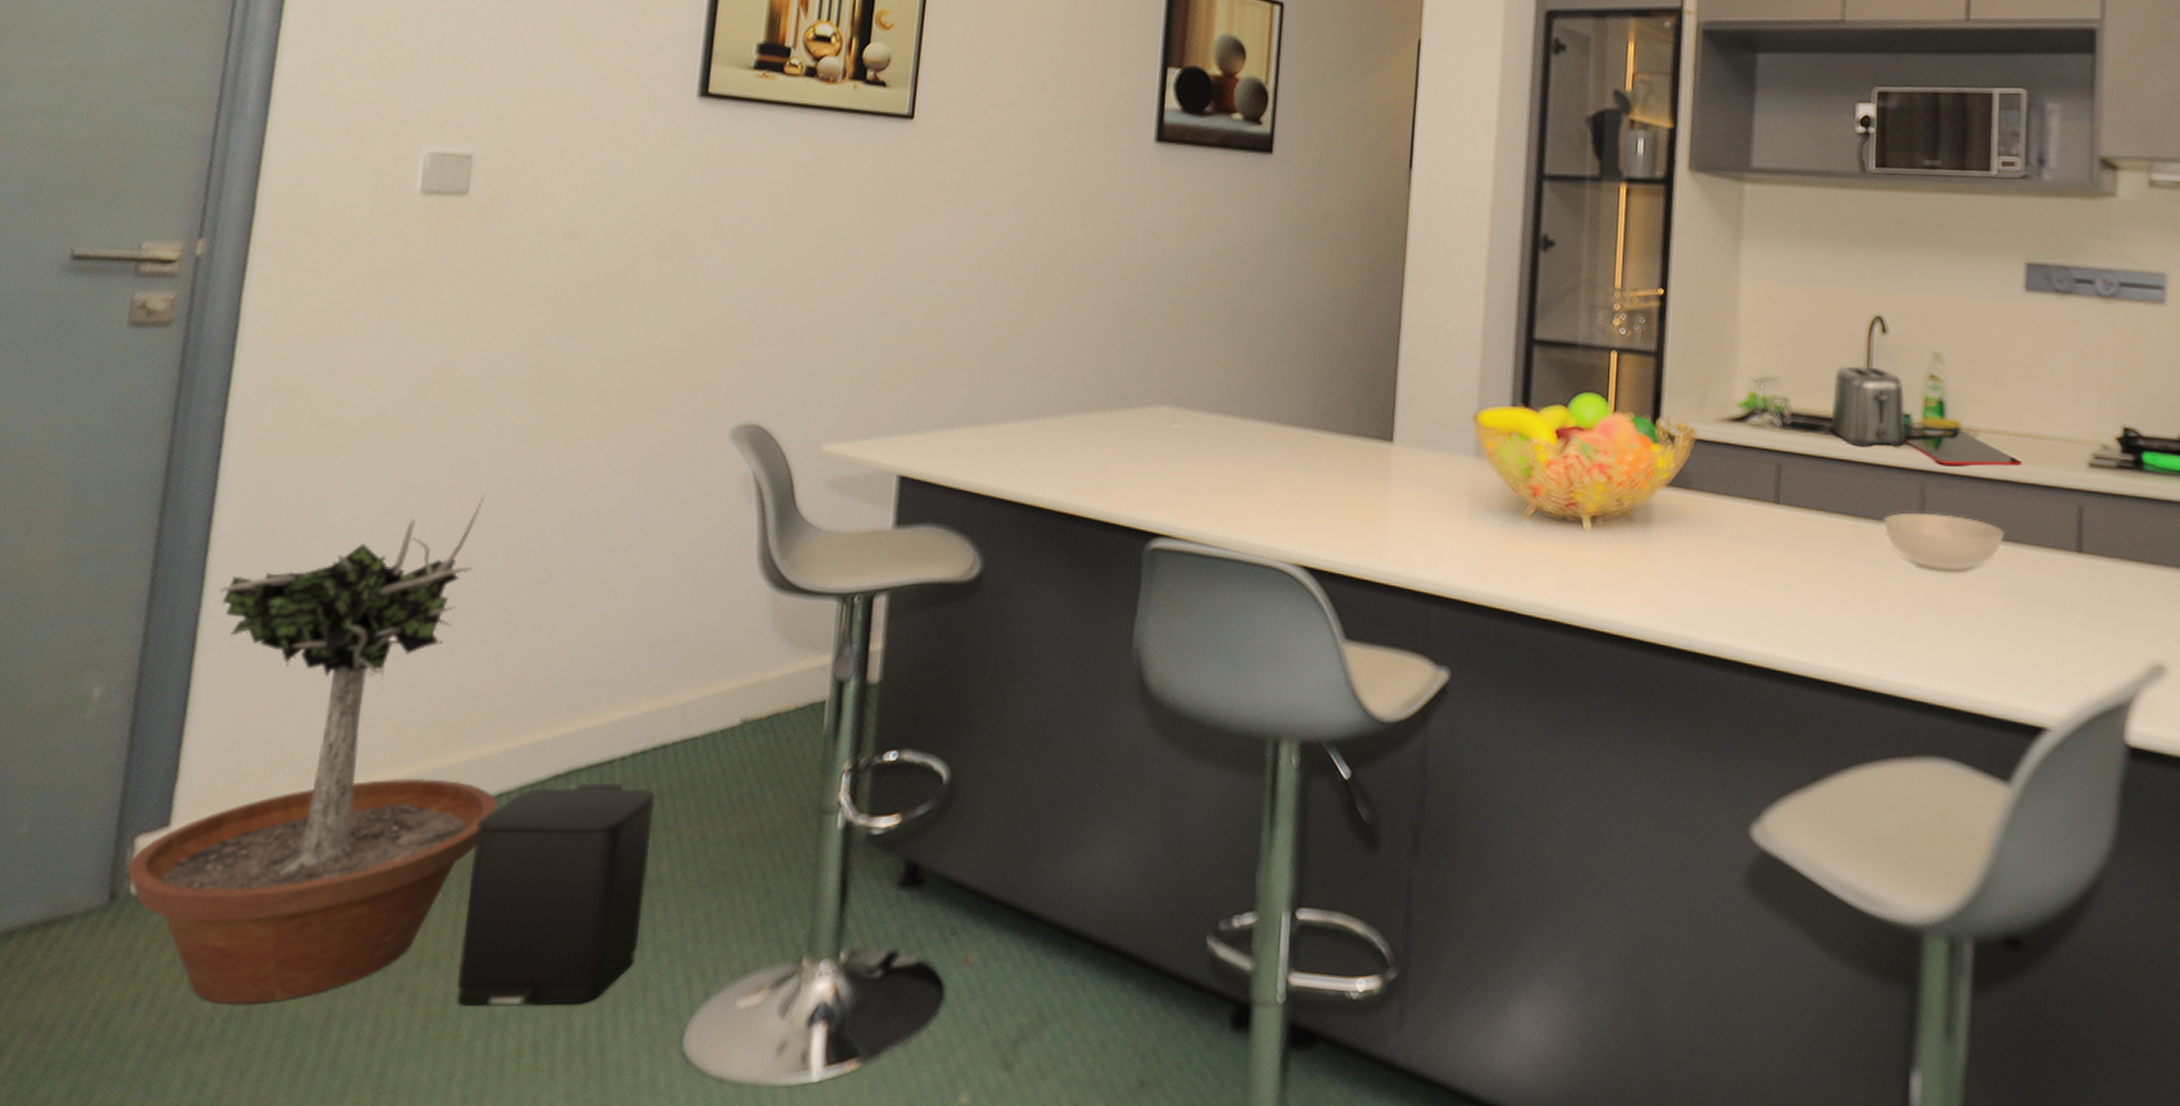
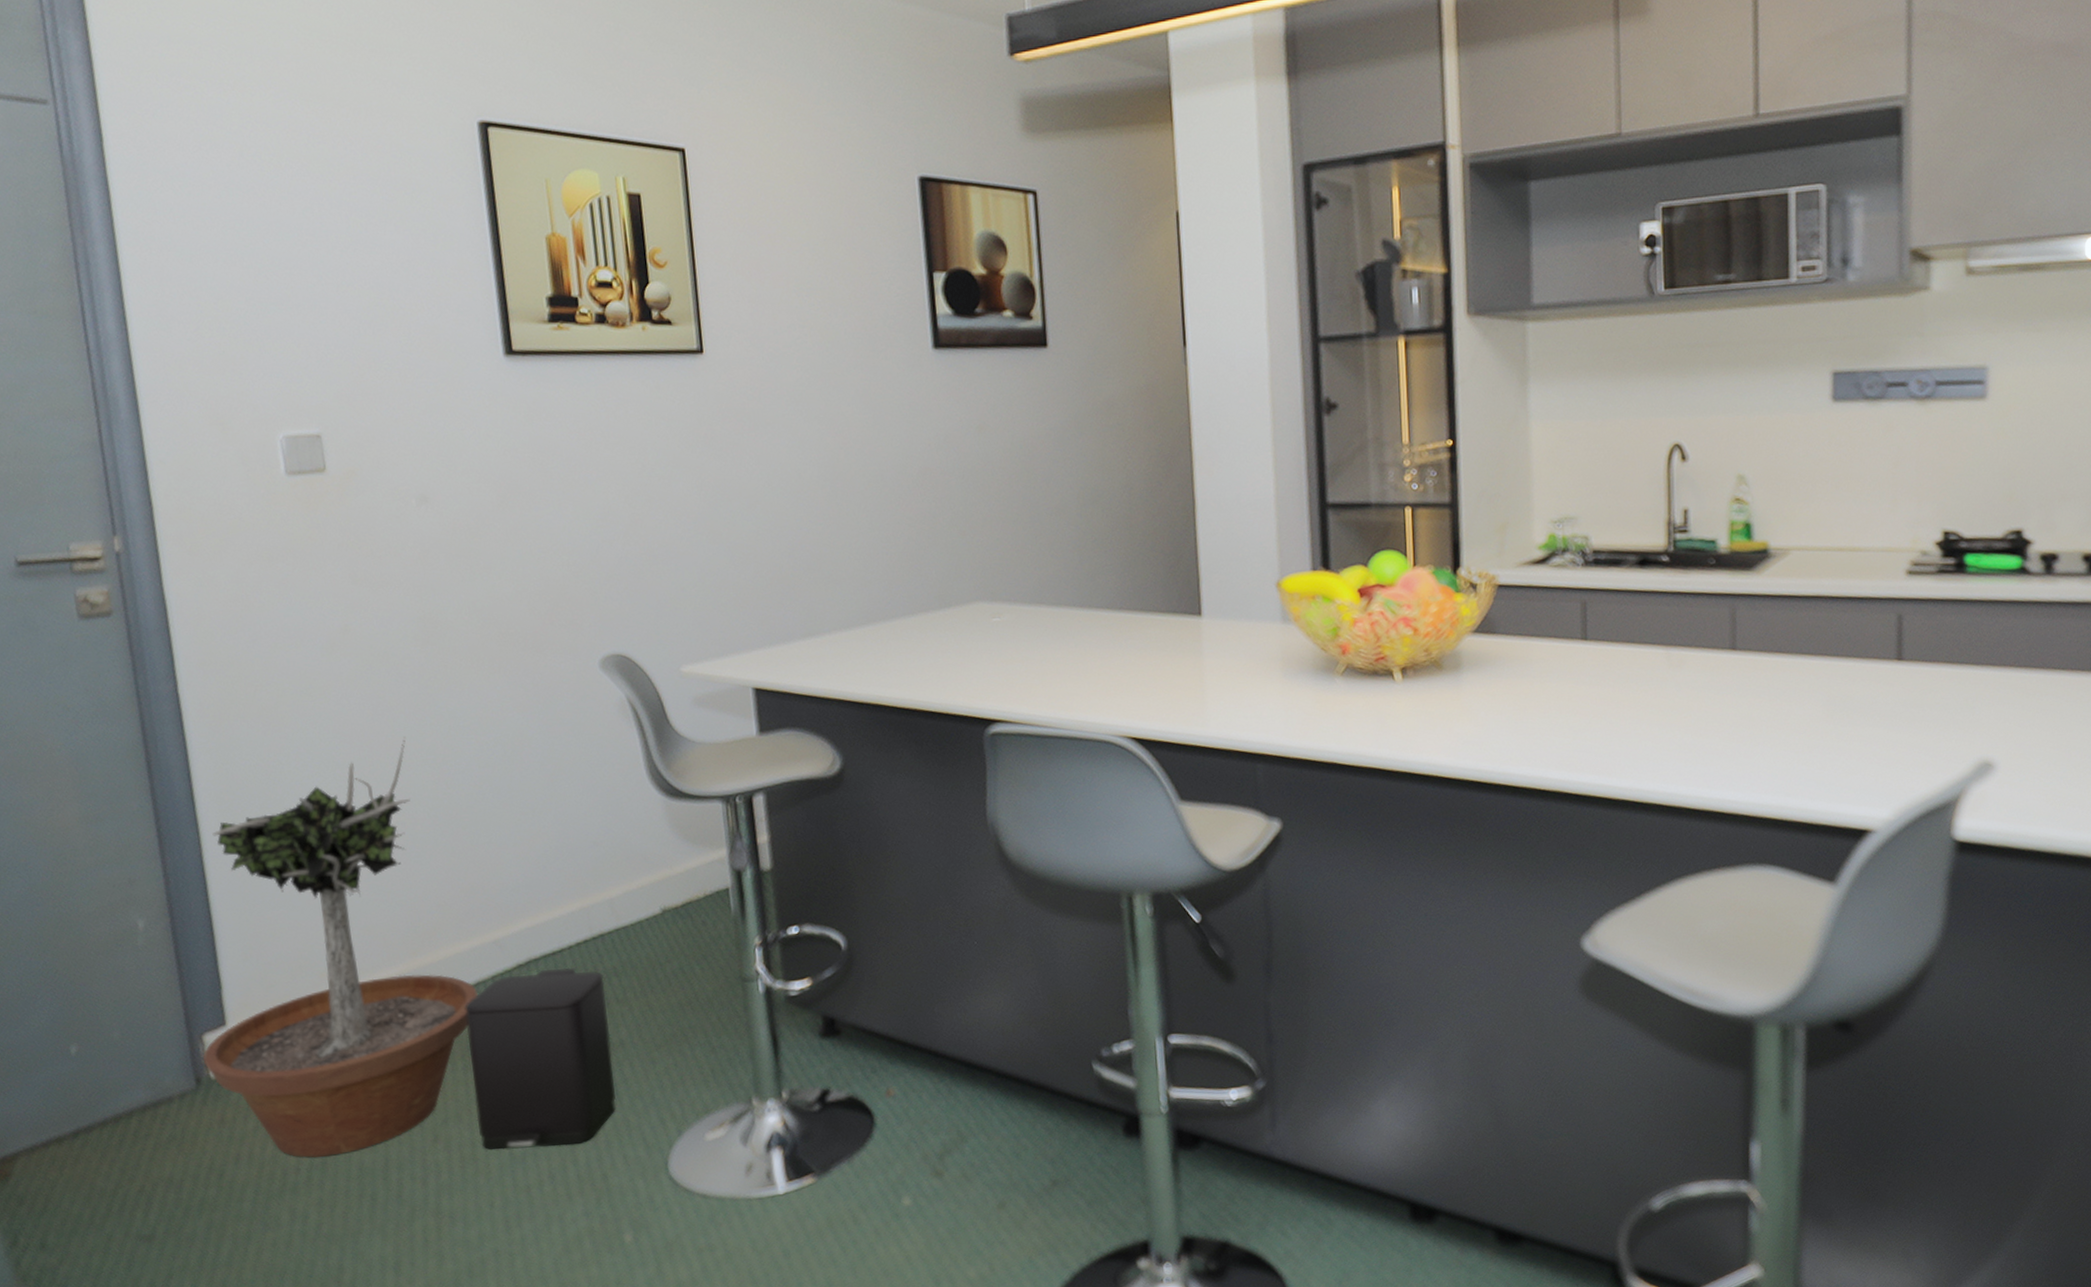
toaster: present [1831,366,1905,448] -> none [1634,495,1712,579]
bowl: present [1883,512,2006,573] -> none [1693,634,1822,692]
cutting board: present [1903,426,2022,467] -> none [1710,549,1836,588]

